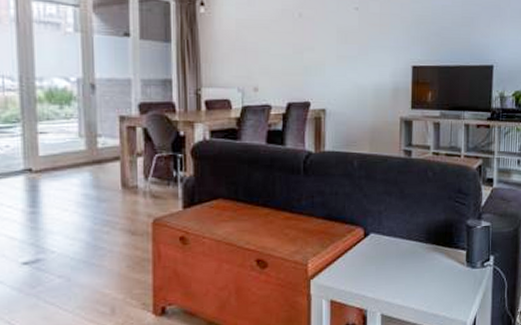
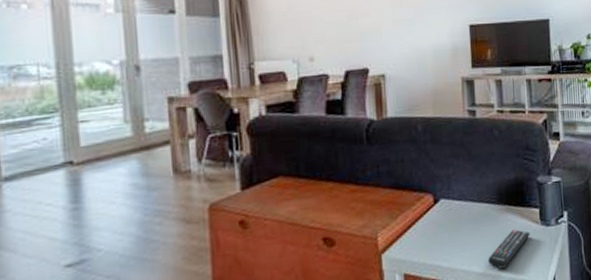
remote control: none [412,268,455,304] -> present [488,229,530,269]

